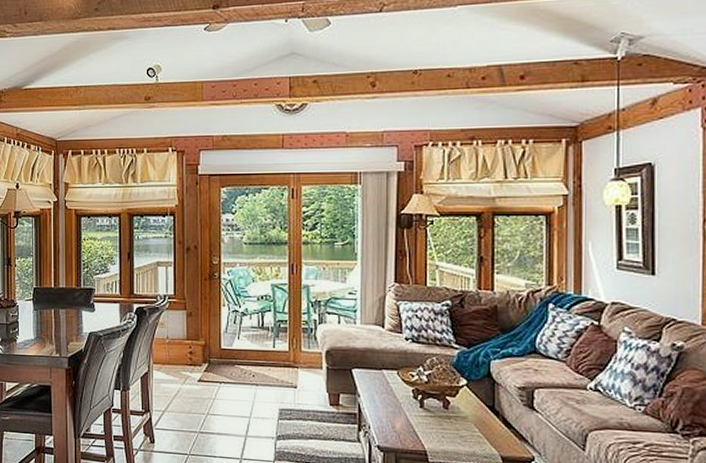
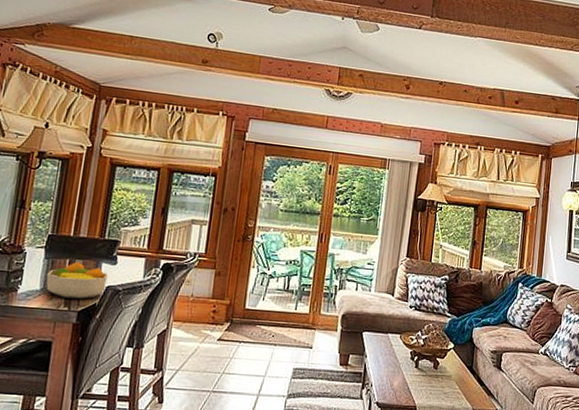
fruit bowl: none [37,312,90,346] -> present [46,262,109,299]

